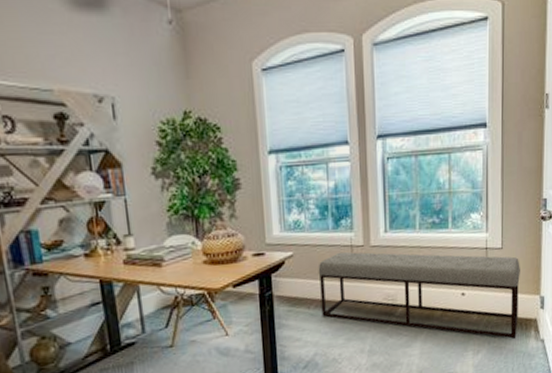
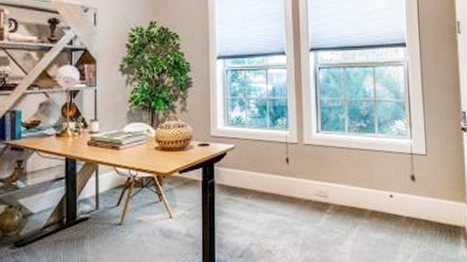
bench: present [318,251,520,340] -> none [256,147,447,246]

